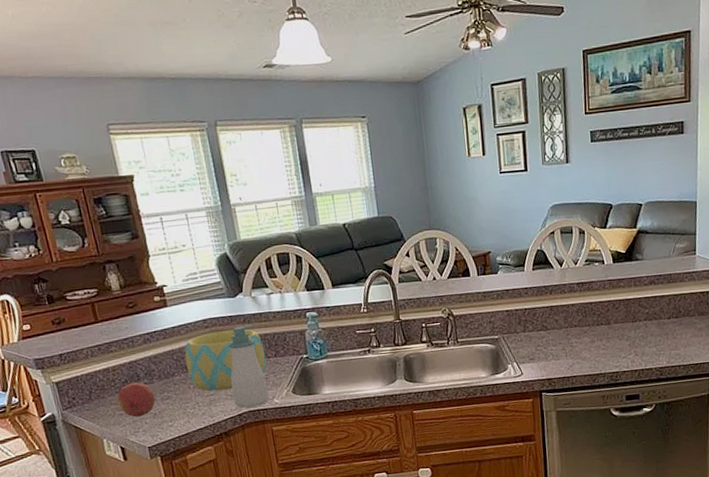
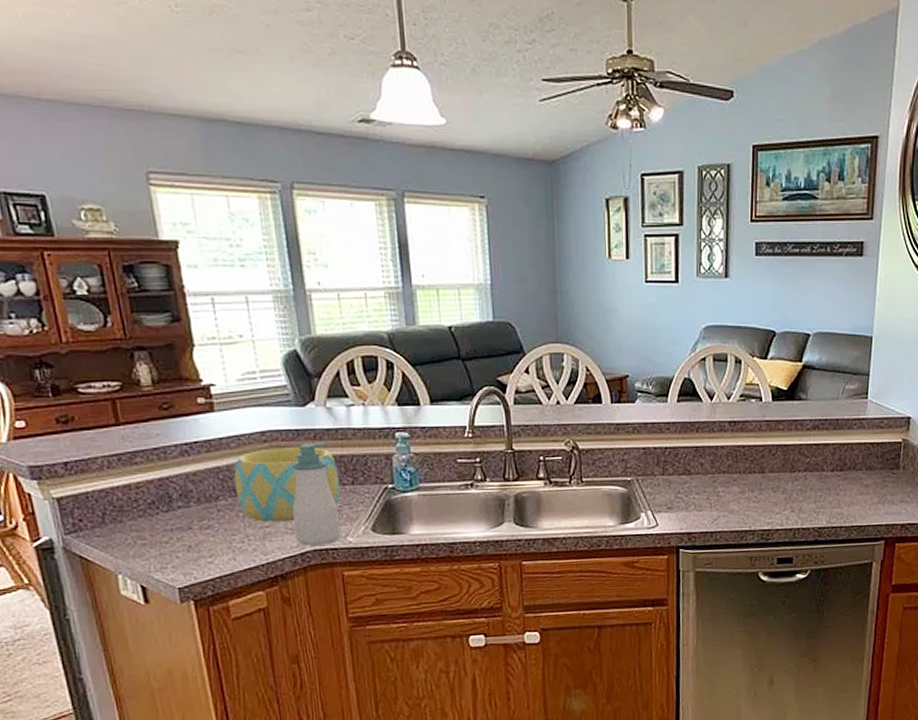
fruit: present [117,382,156,418] -> none [140,504,192,549]

